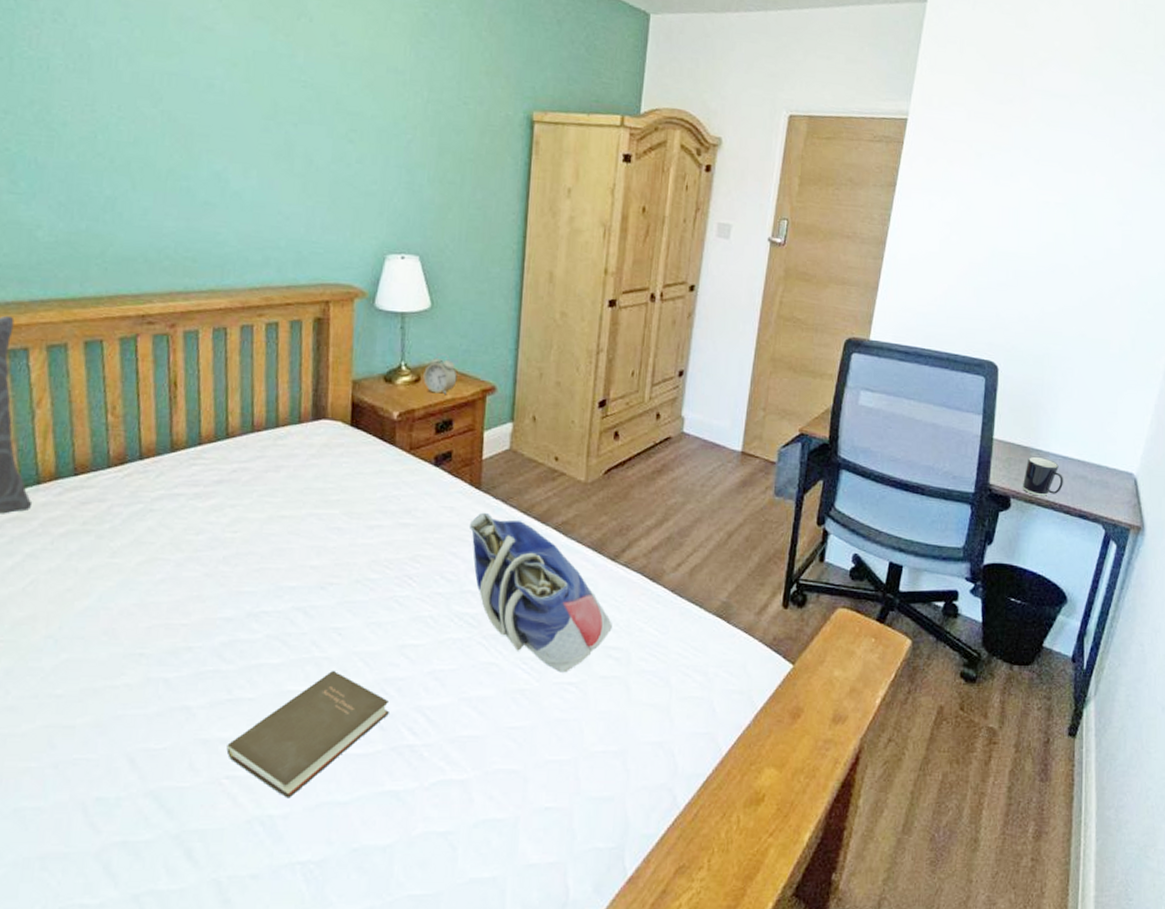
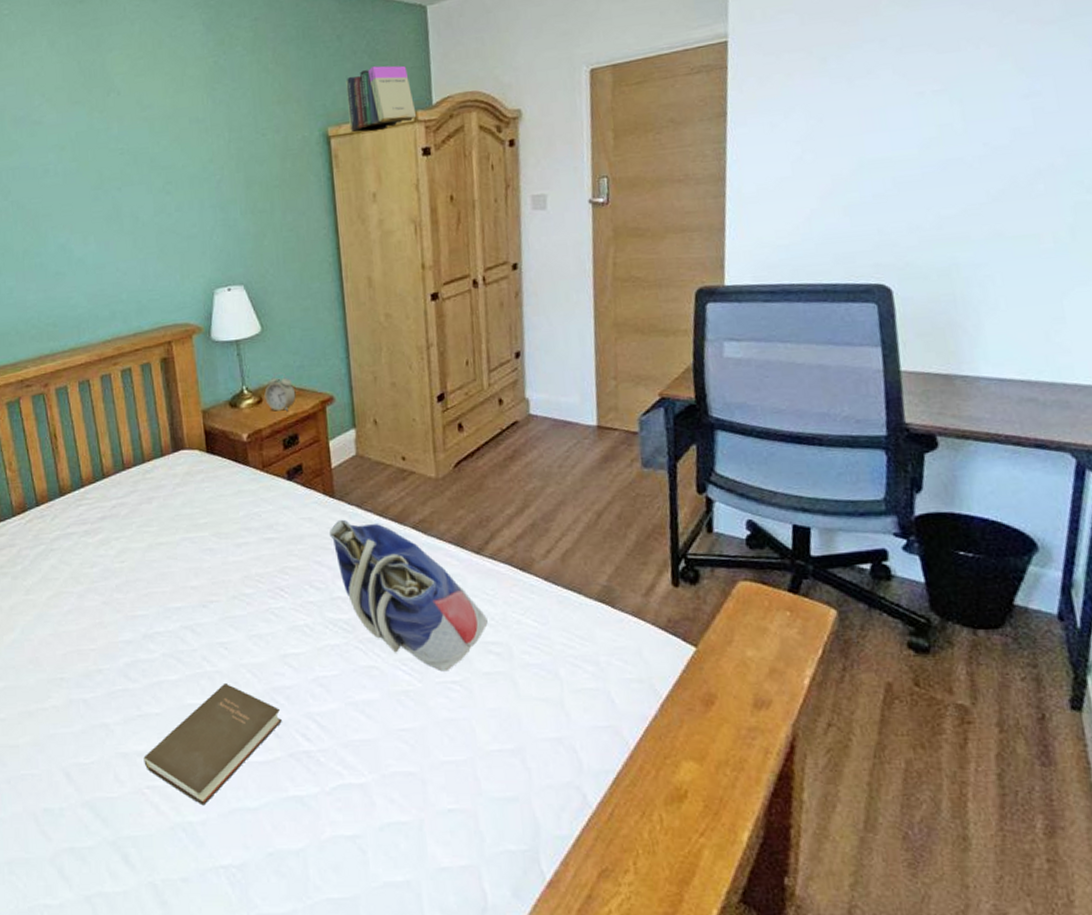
books: none [556,61,624,128] -> present [346,65,417,133]
mug: present [1023,456,1064,496] -> none [949,383,1007,429]

